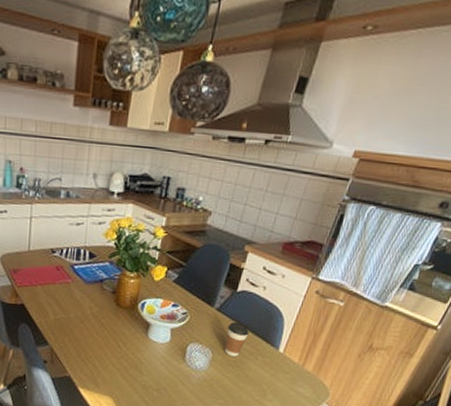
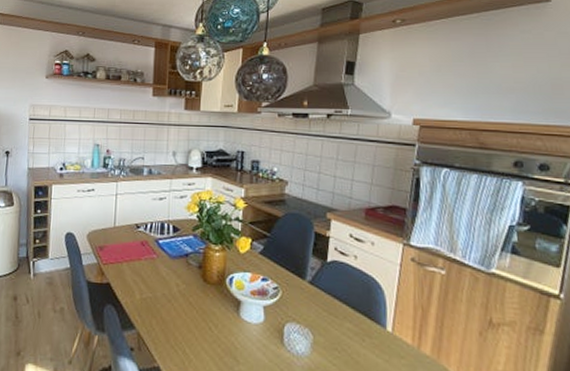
coffee cup: present [224,322,250,357] -> none [324,296,349,339]

